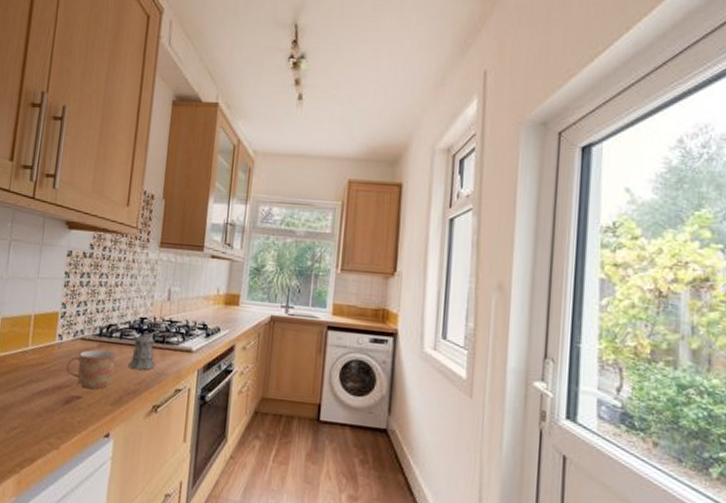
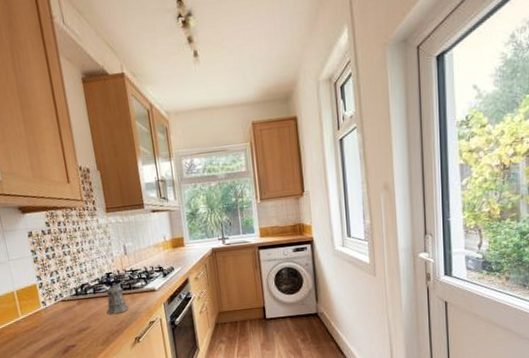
mug: present [66,349,117,390] -> none [56,304,97,338]

